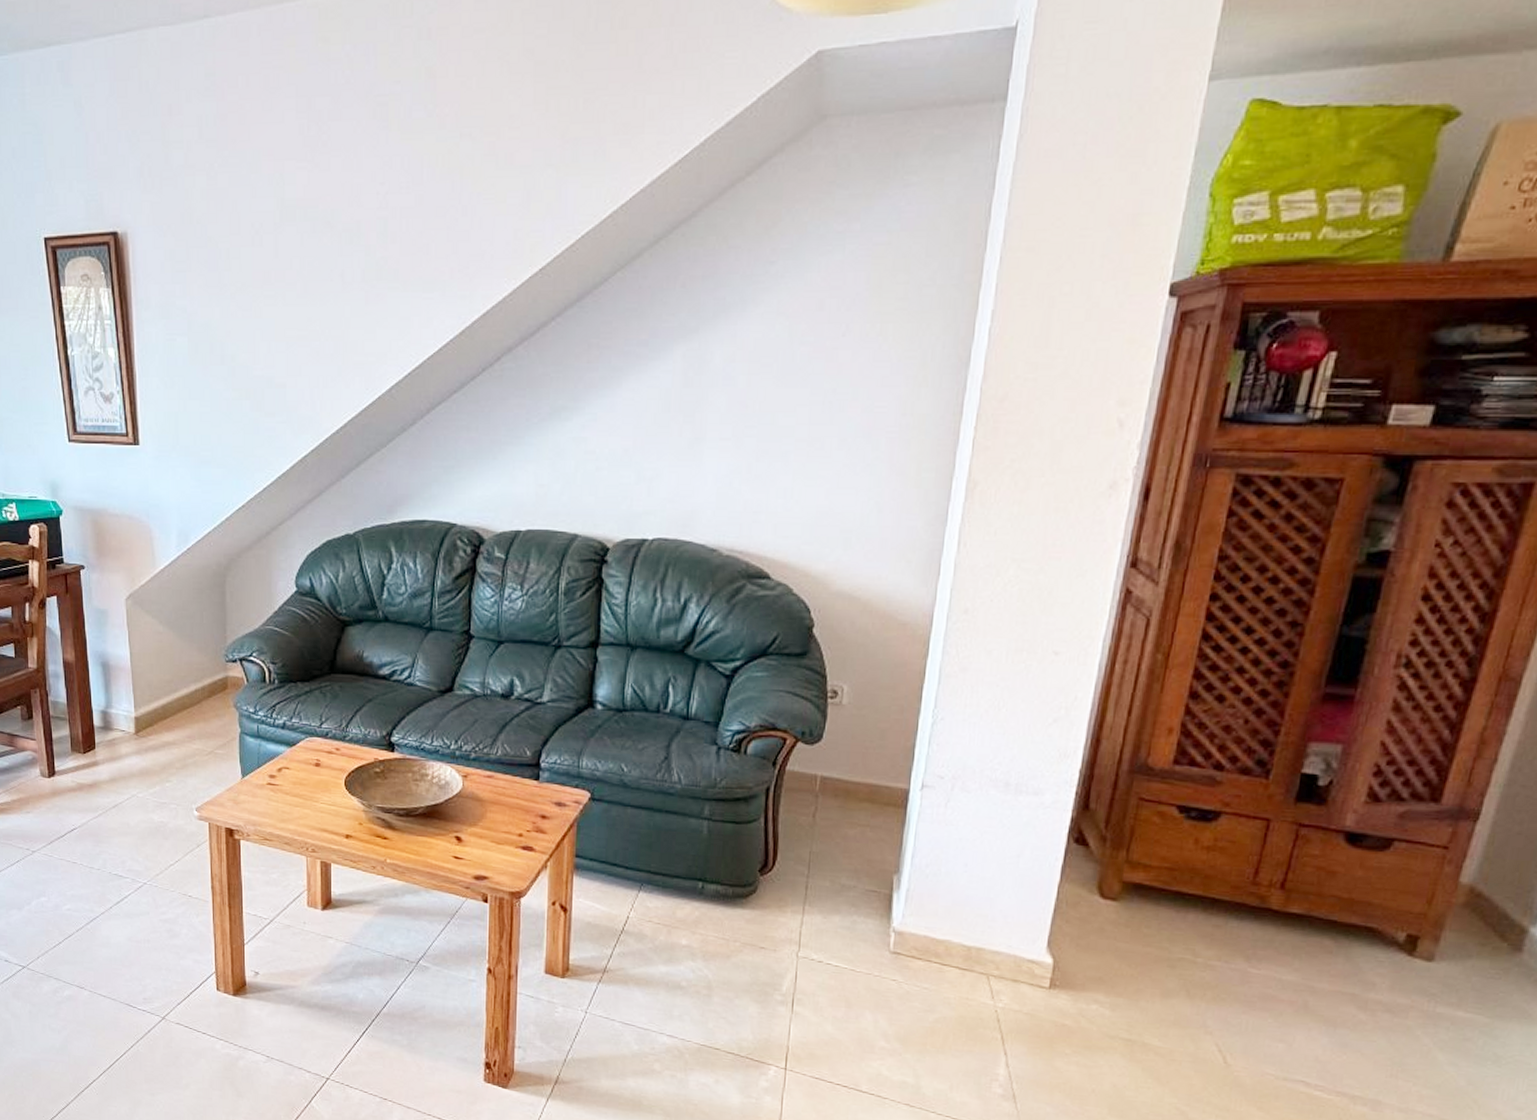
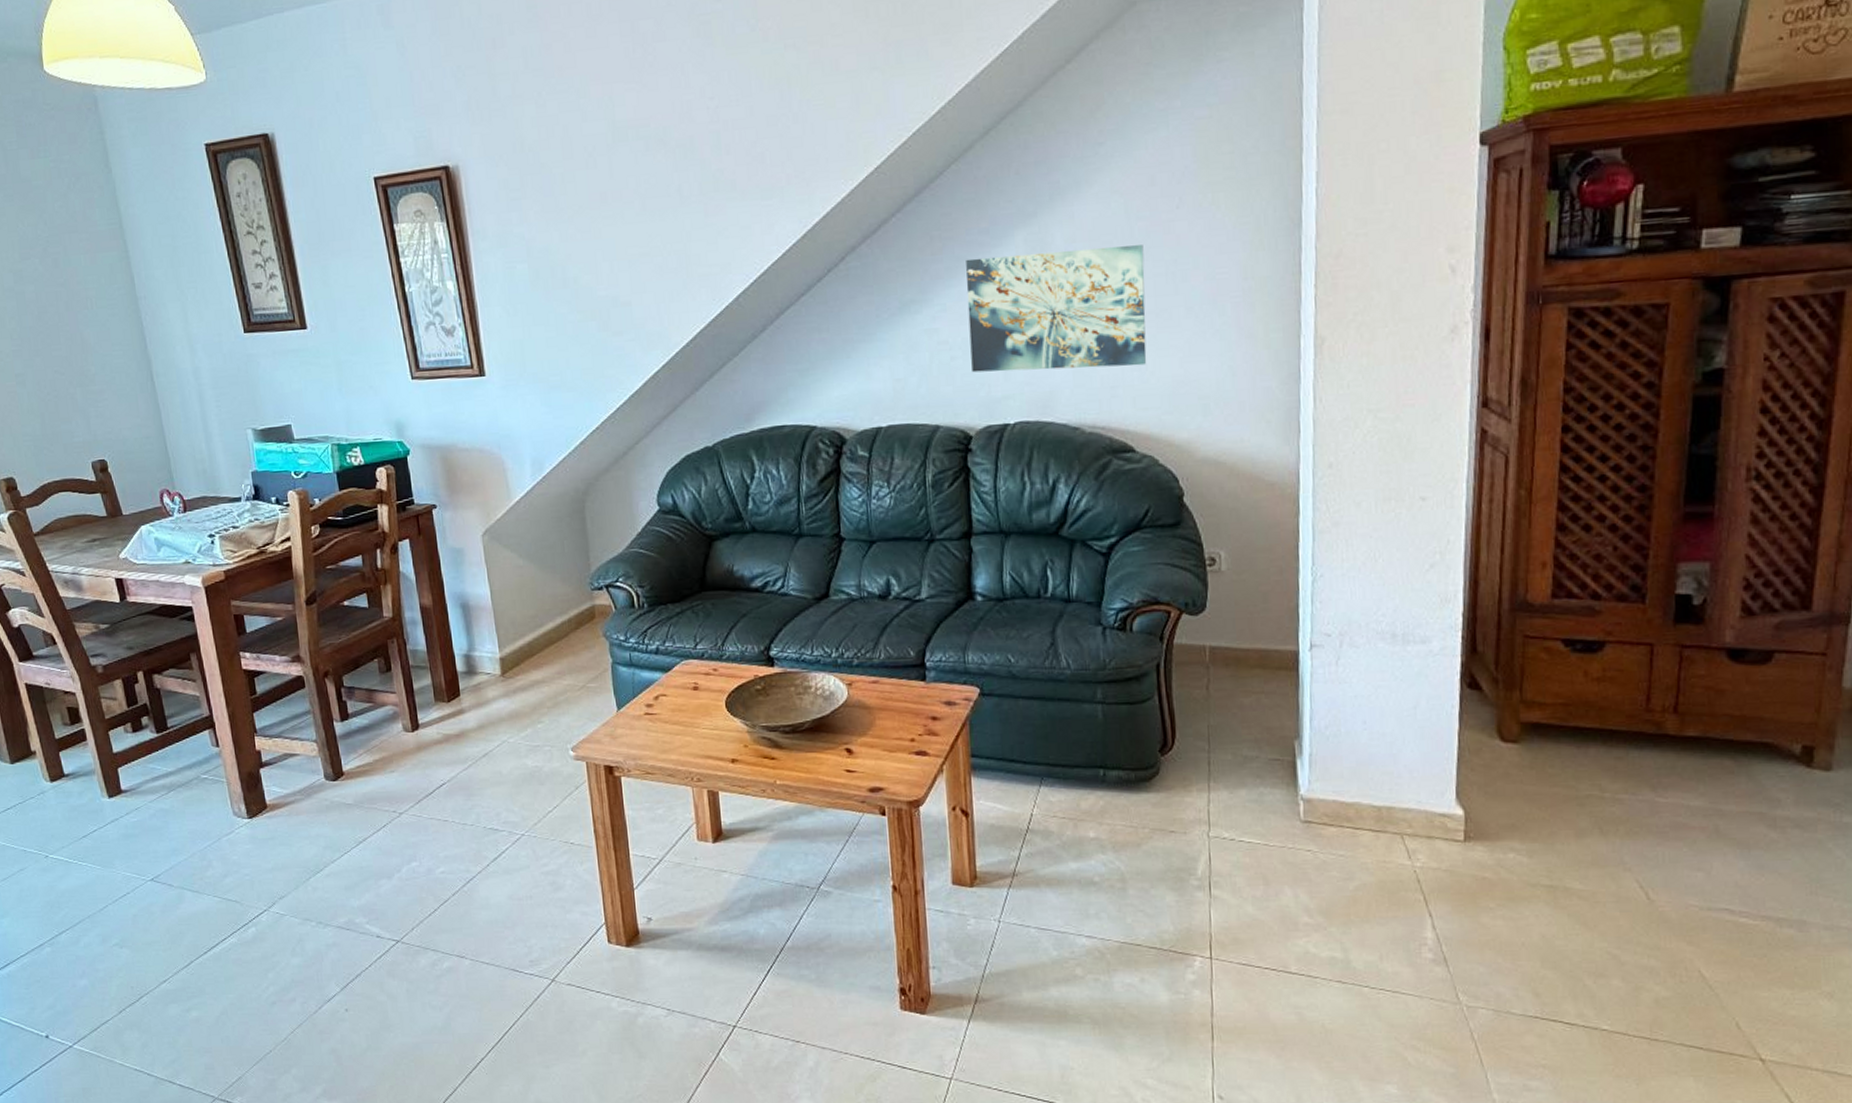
wall art: none [616,369,804,493] -> present [966,245,1147,373]

